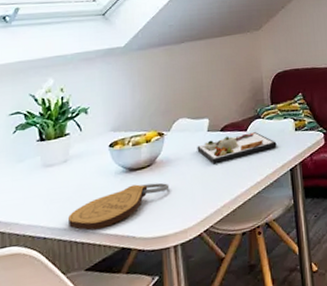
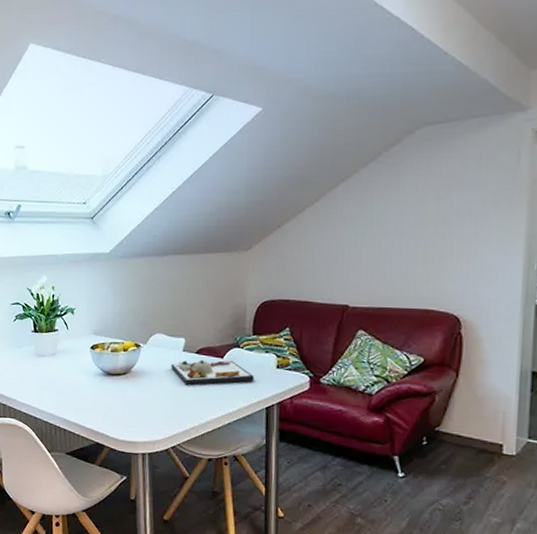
cutting board: present [69,182,170,231] -> none [54,388,142,422]

